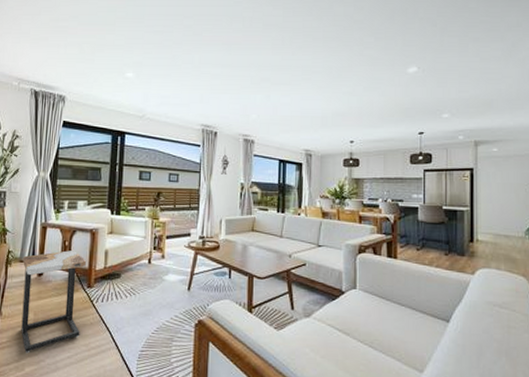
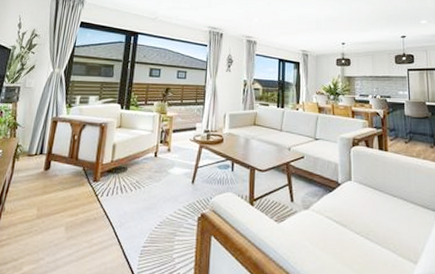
side table: present [21,250,87,353] -> none [22,144,95,251]

